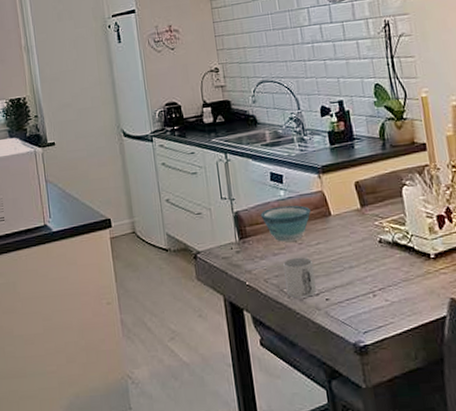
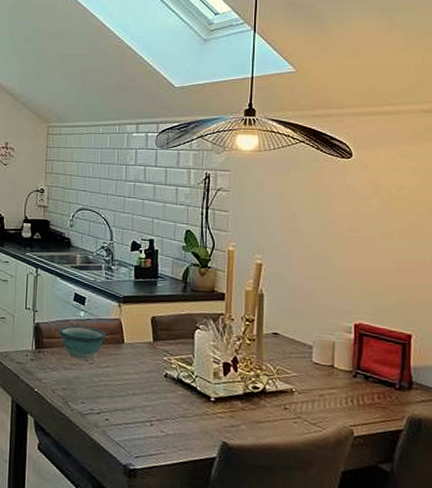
mug: present [283,257,318,298] -> none [71,375,100,414]

